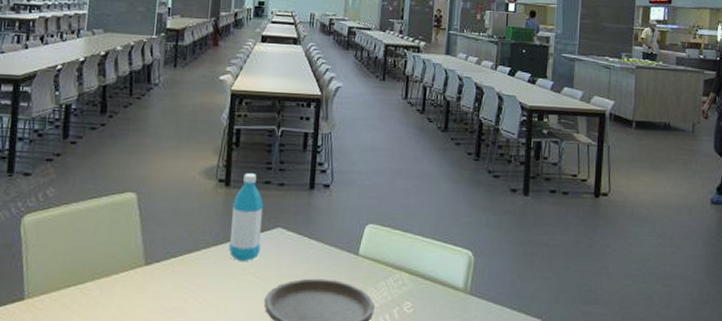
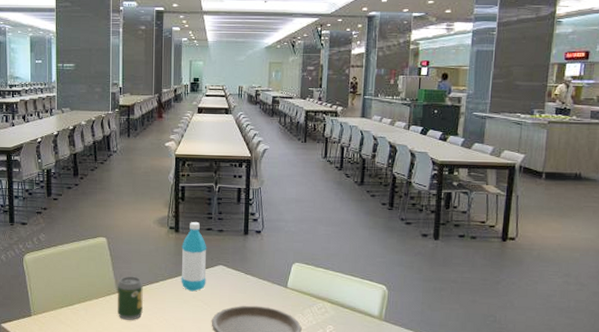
soda can: none [143,242,180,302] -> present [118,276,143,320]

